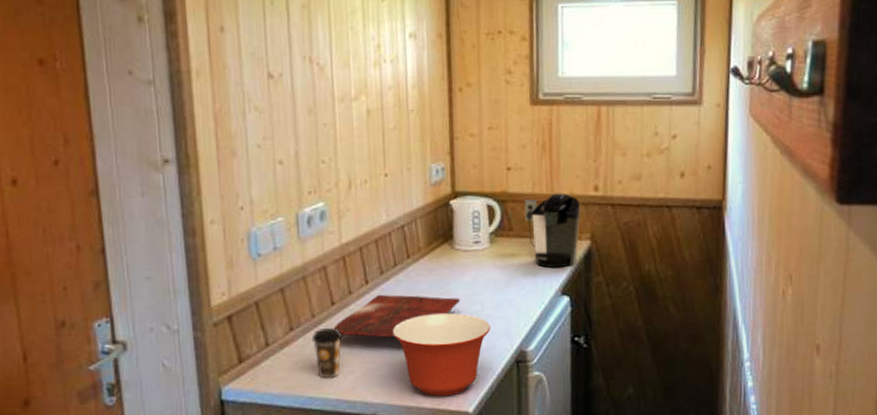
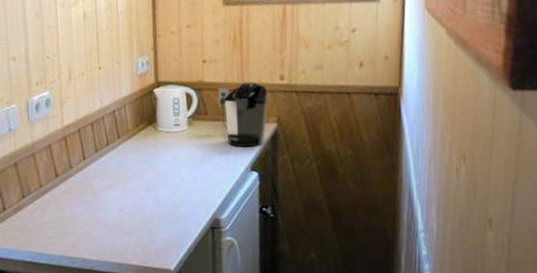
coffee cup: present [311,328,342,379] -> none [39,196,64,238]
cutting board: present [333,294,461,338] -> none [57,168,163,206]
mixing bowl: present [392,313,490,396] -> none [105,185,189,255]

